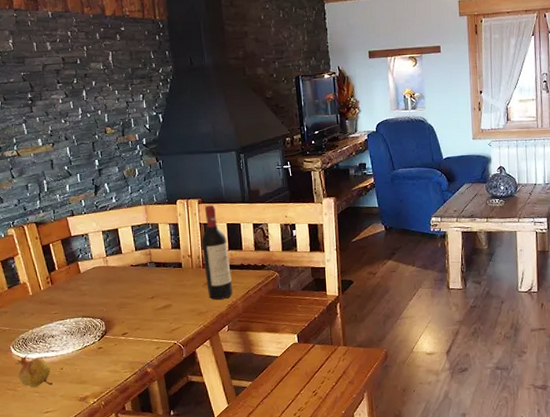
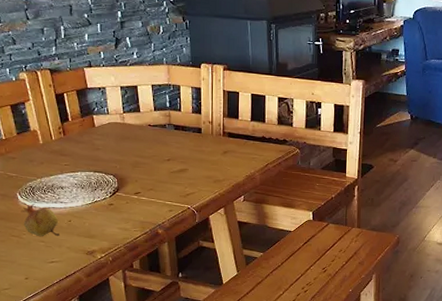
wine bottle: present [202,204,232,300] -> none [224,72,252,170]

